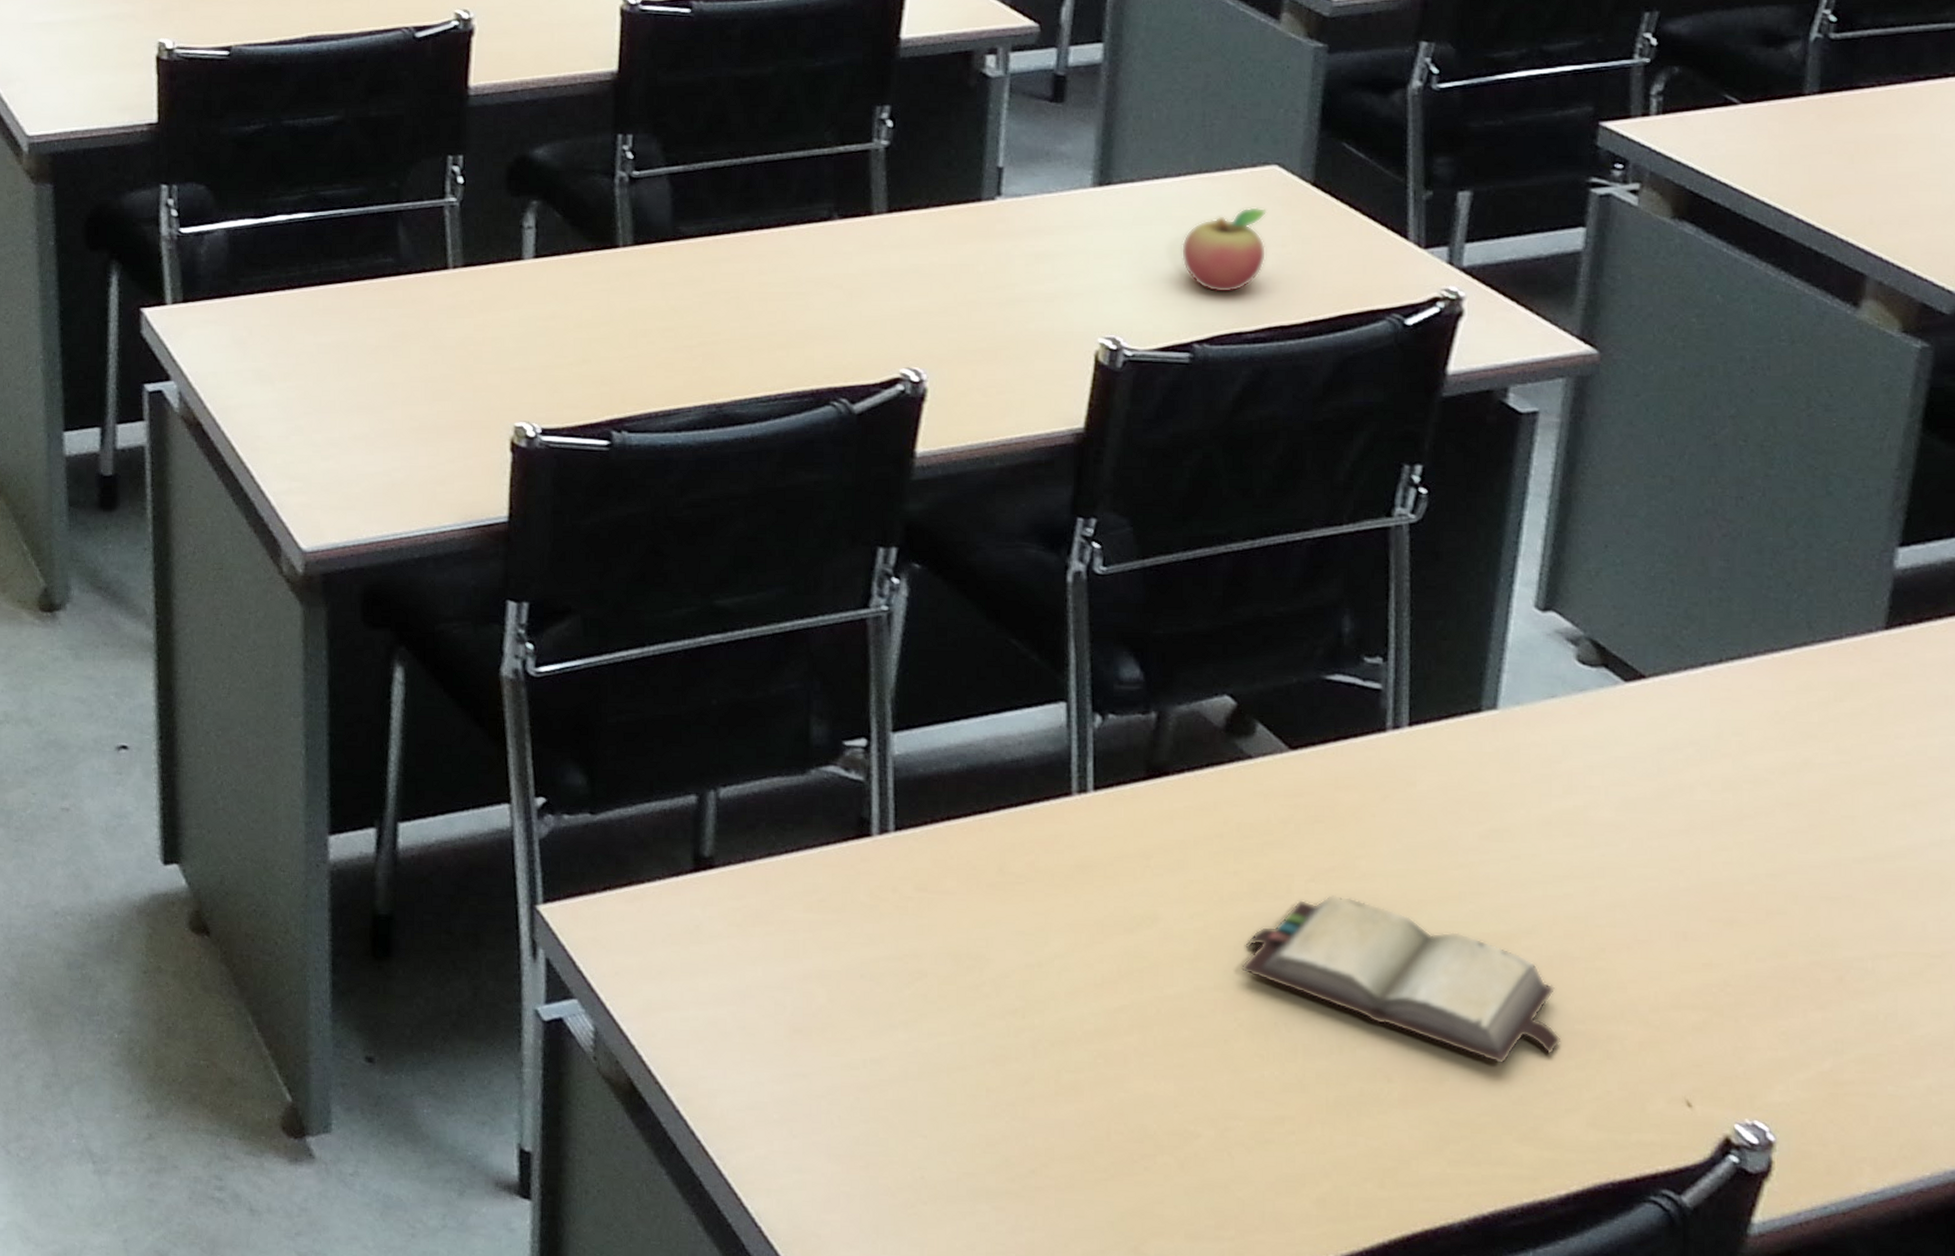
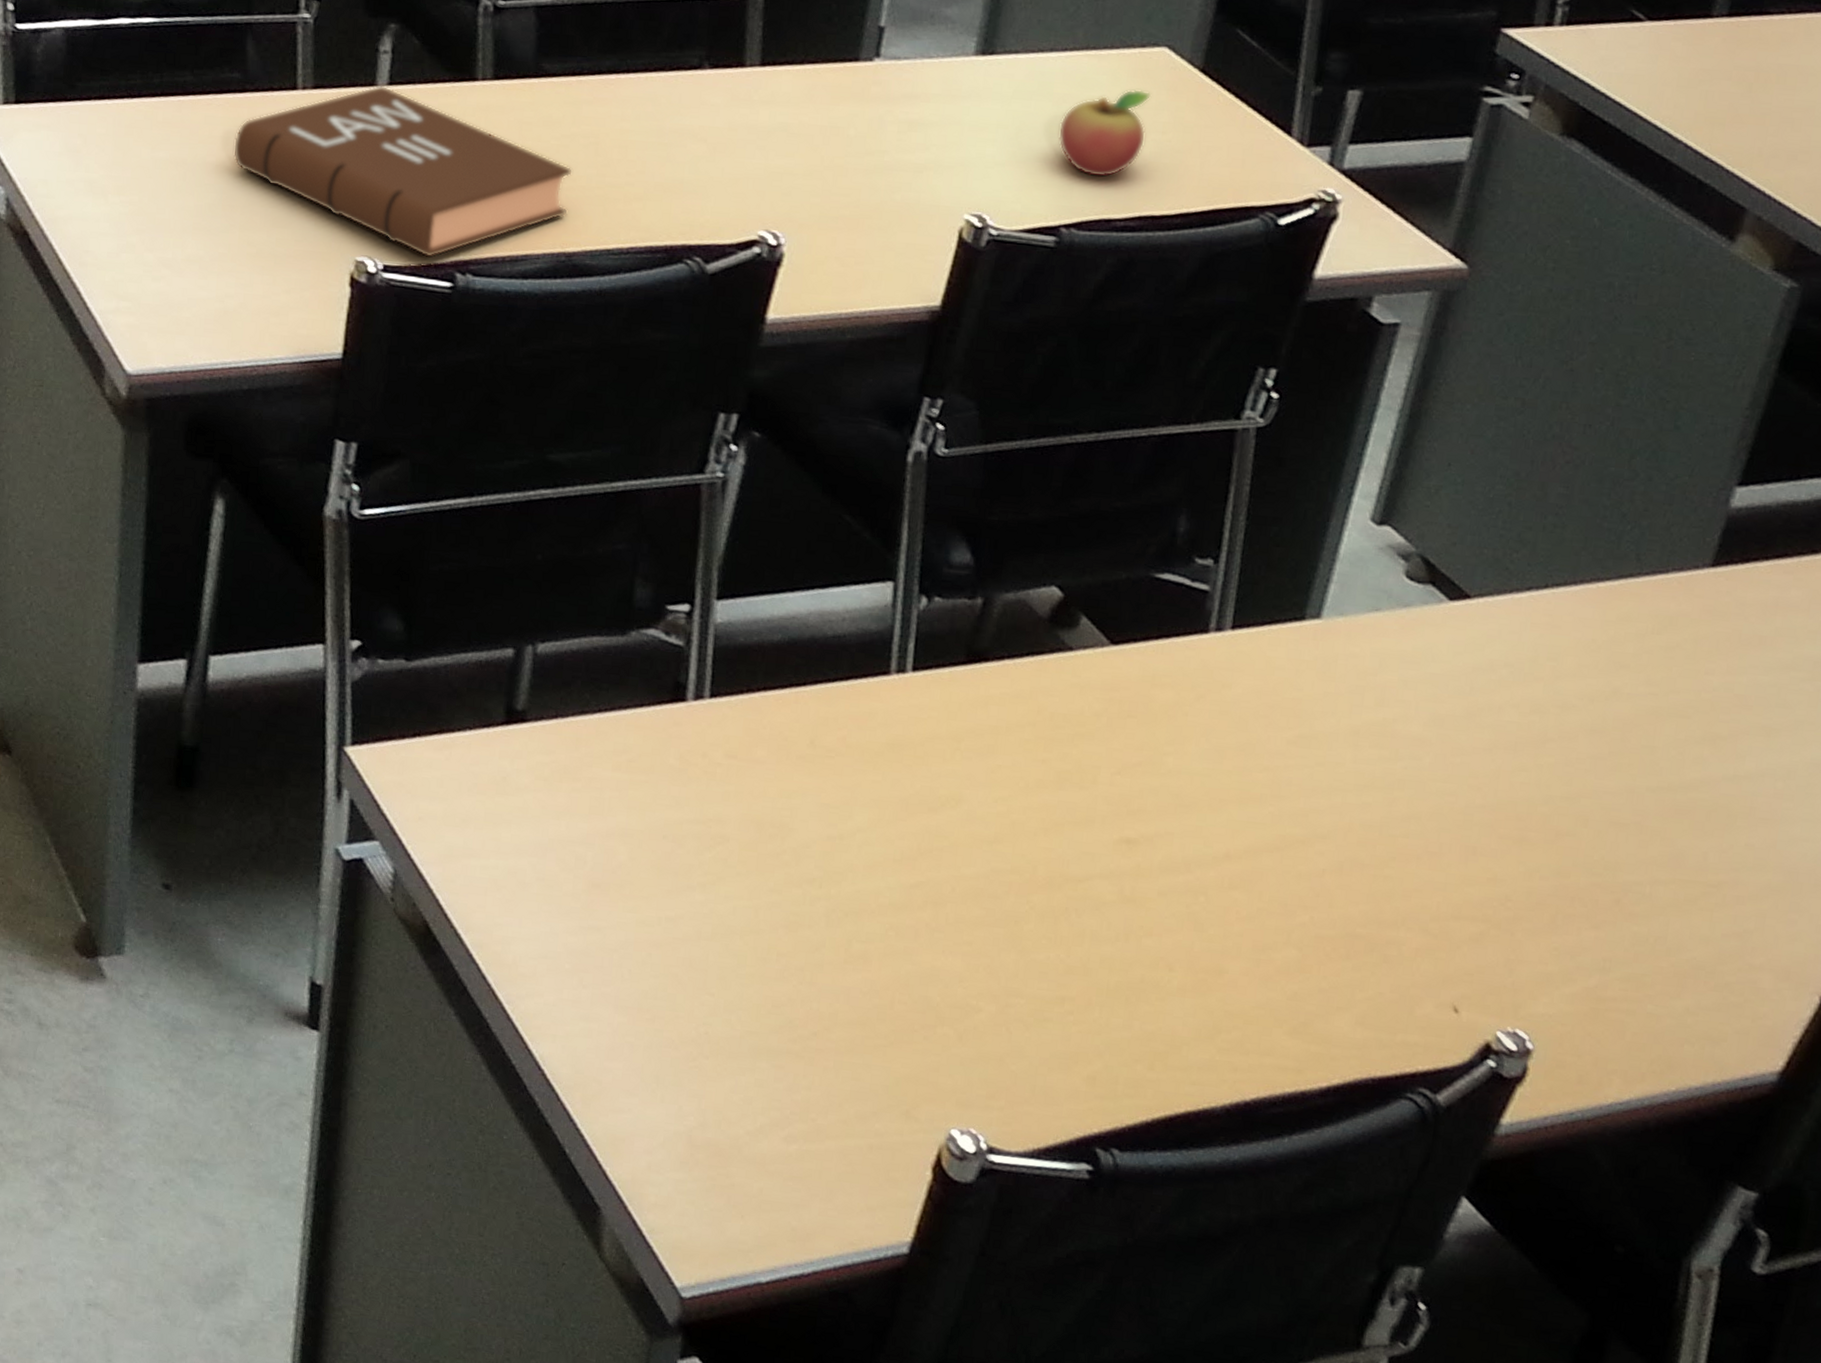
book: none [391,259,716,419] -> present [233,85,573,259]
hardback book: present [1241,894,1562,1064] -> none [1039,788,1342,961]

